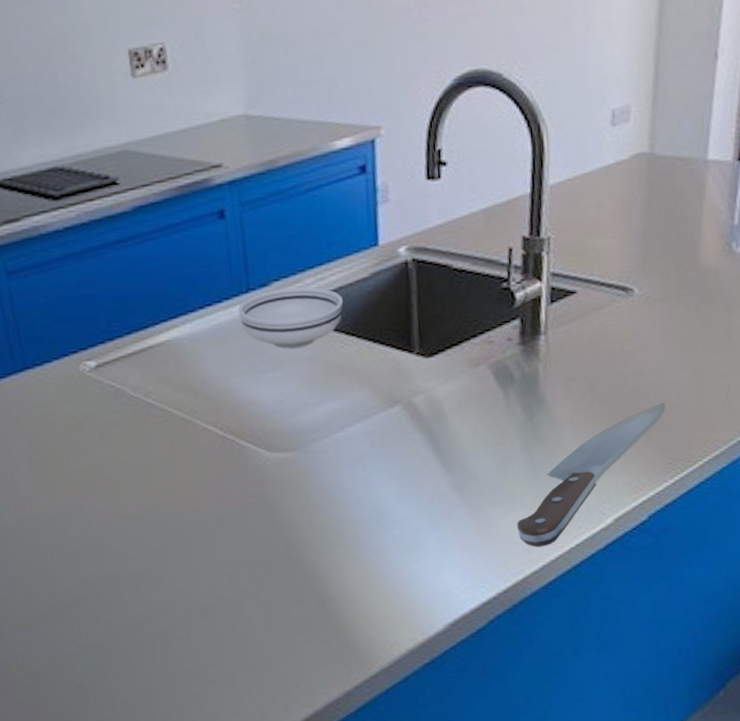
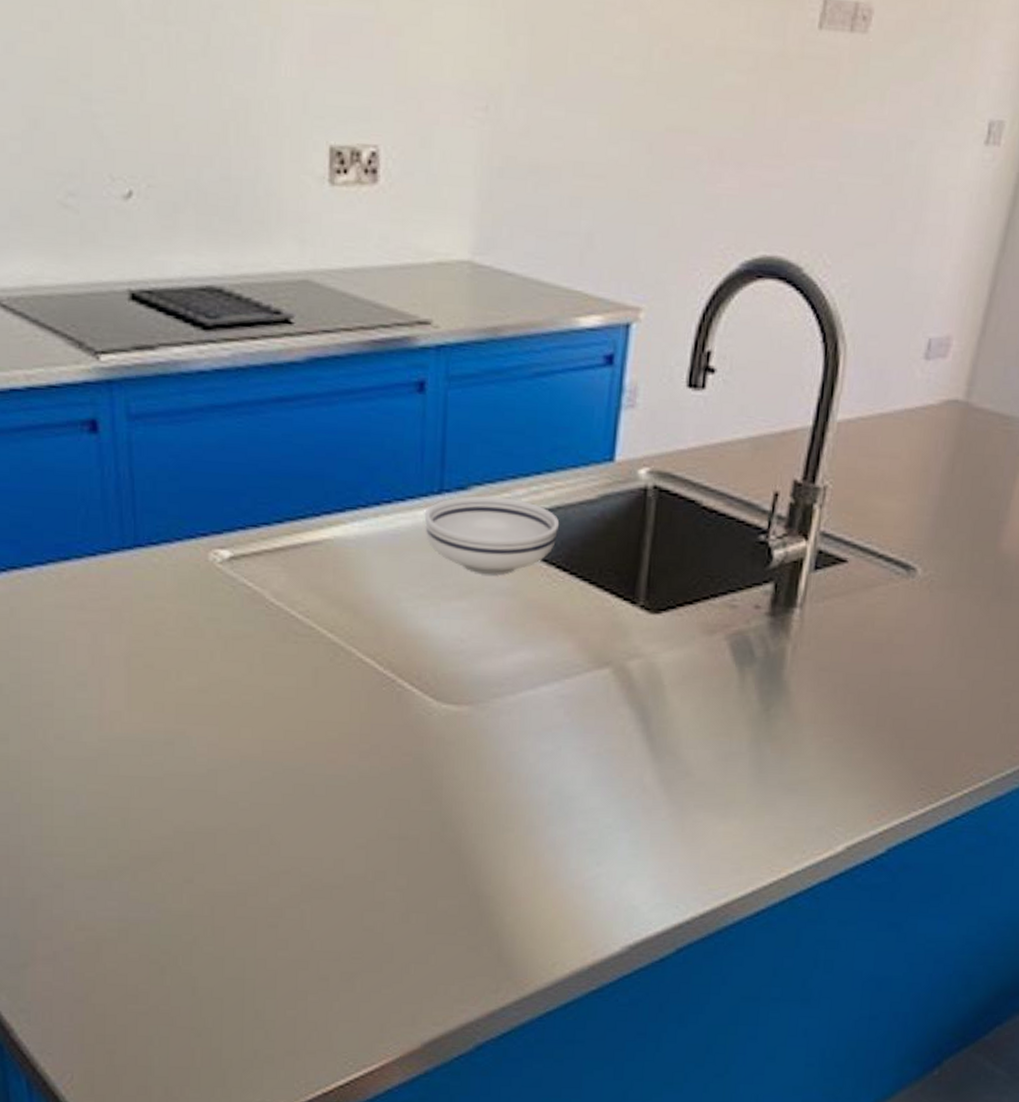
kitchen knife: present [516,402,666,548] -> none [728,714,930,869]

